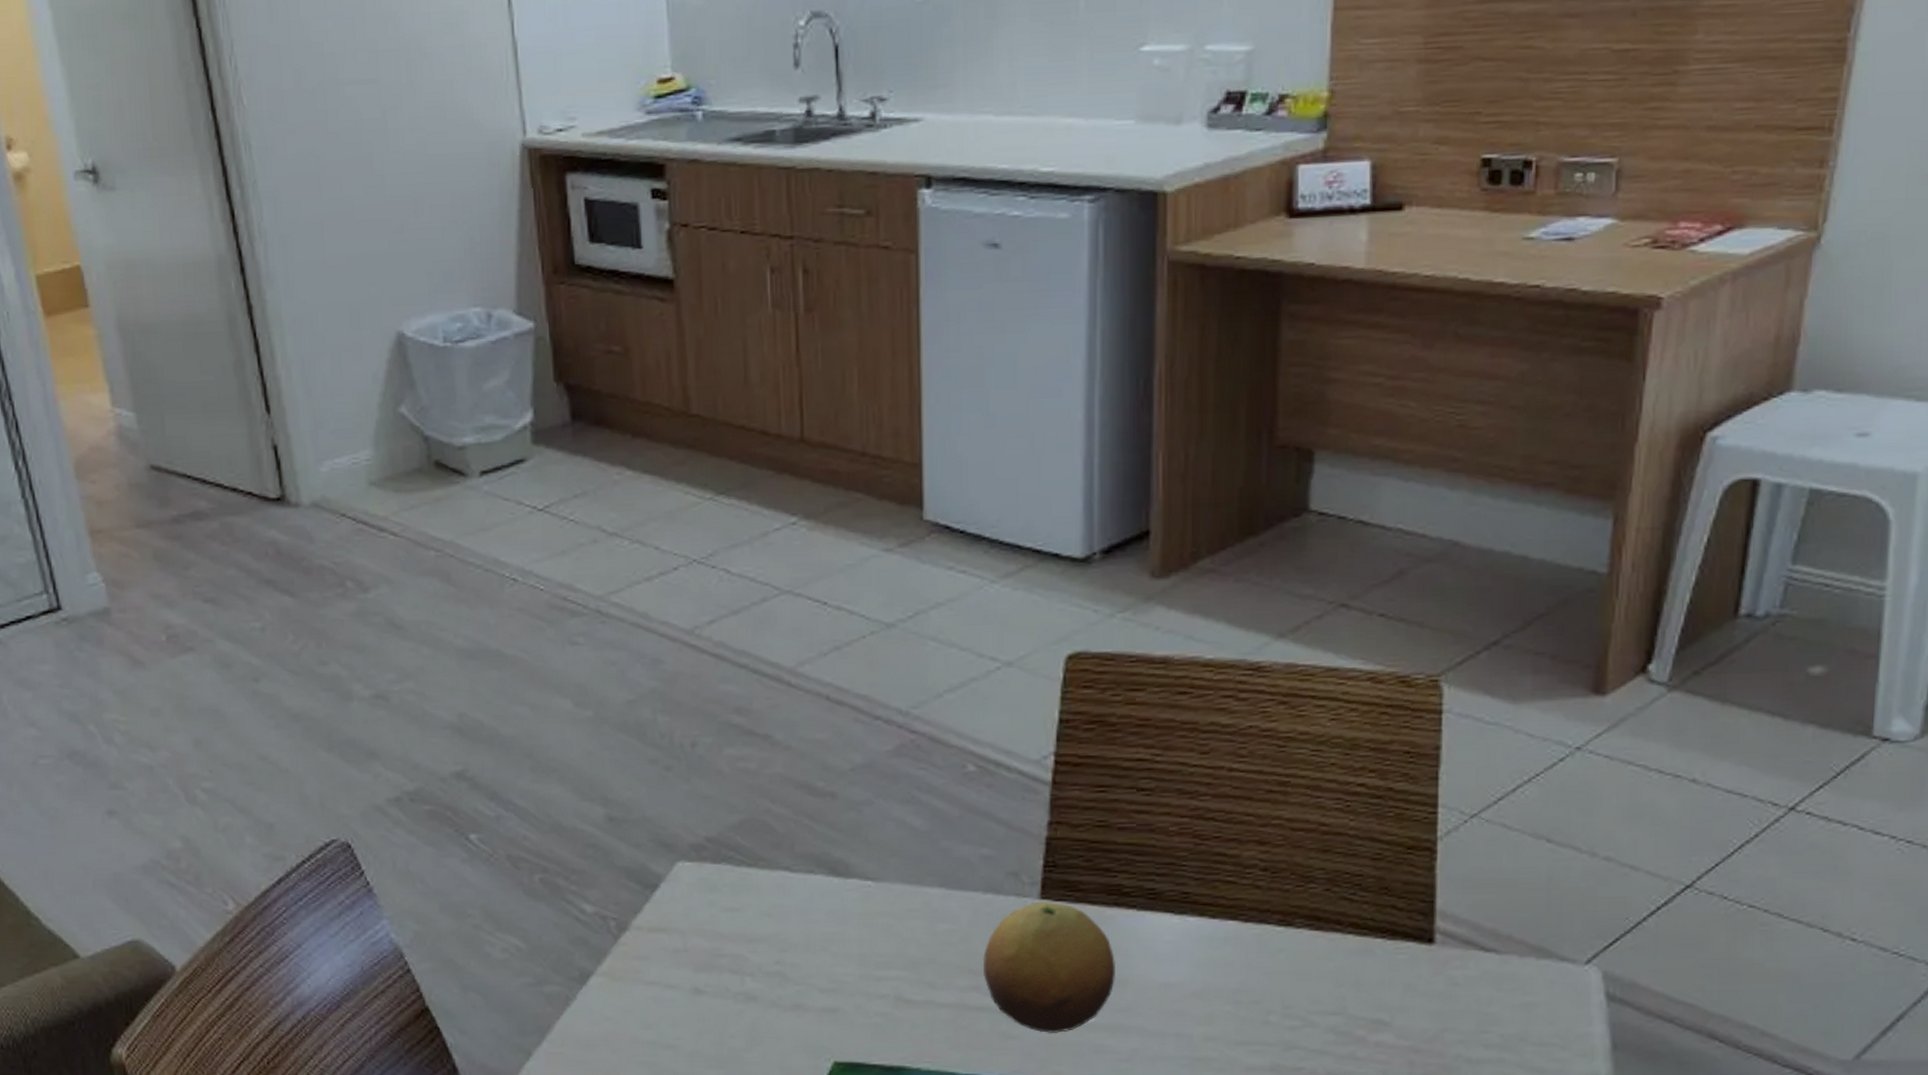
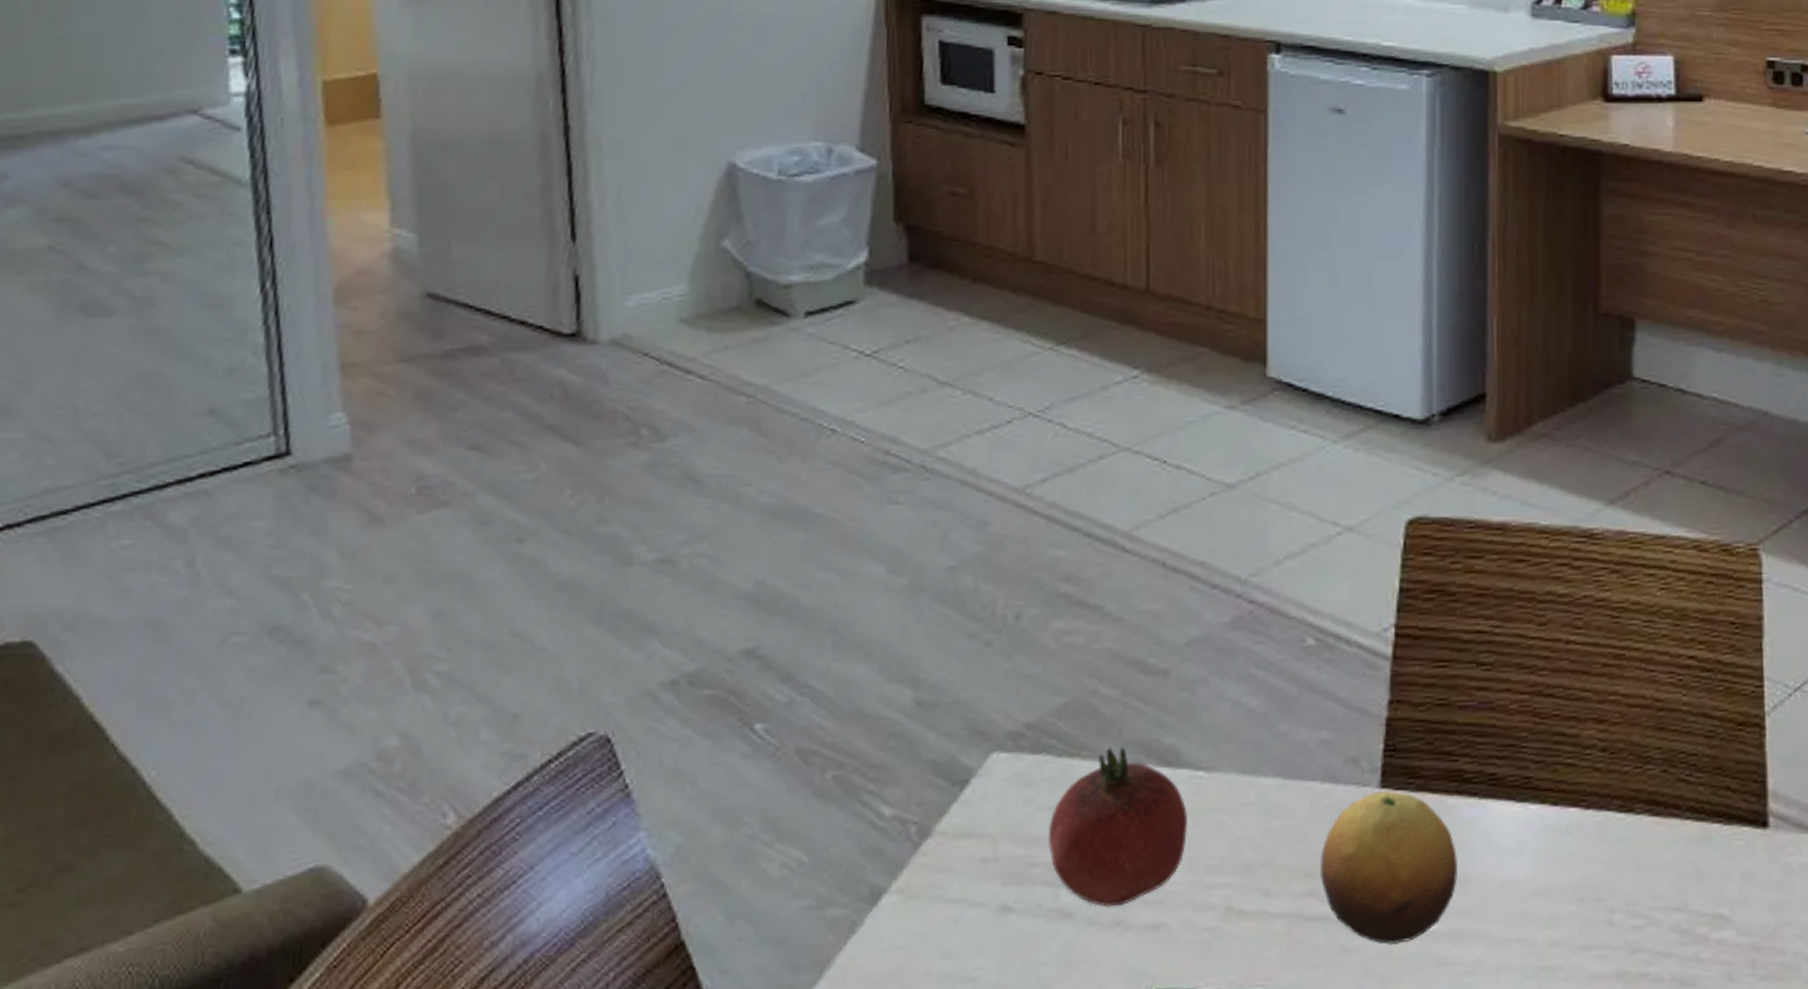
fruit: none [731,859,858,993] -> present [1048,747,1187,907]

